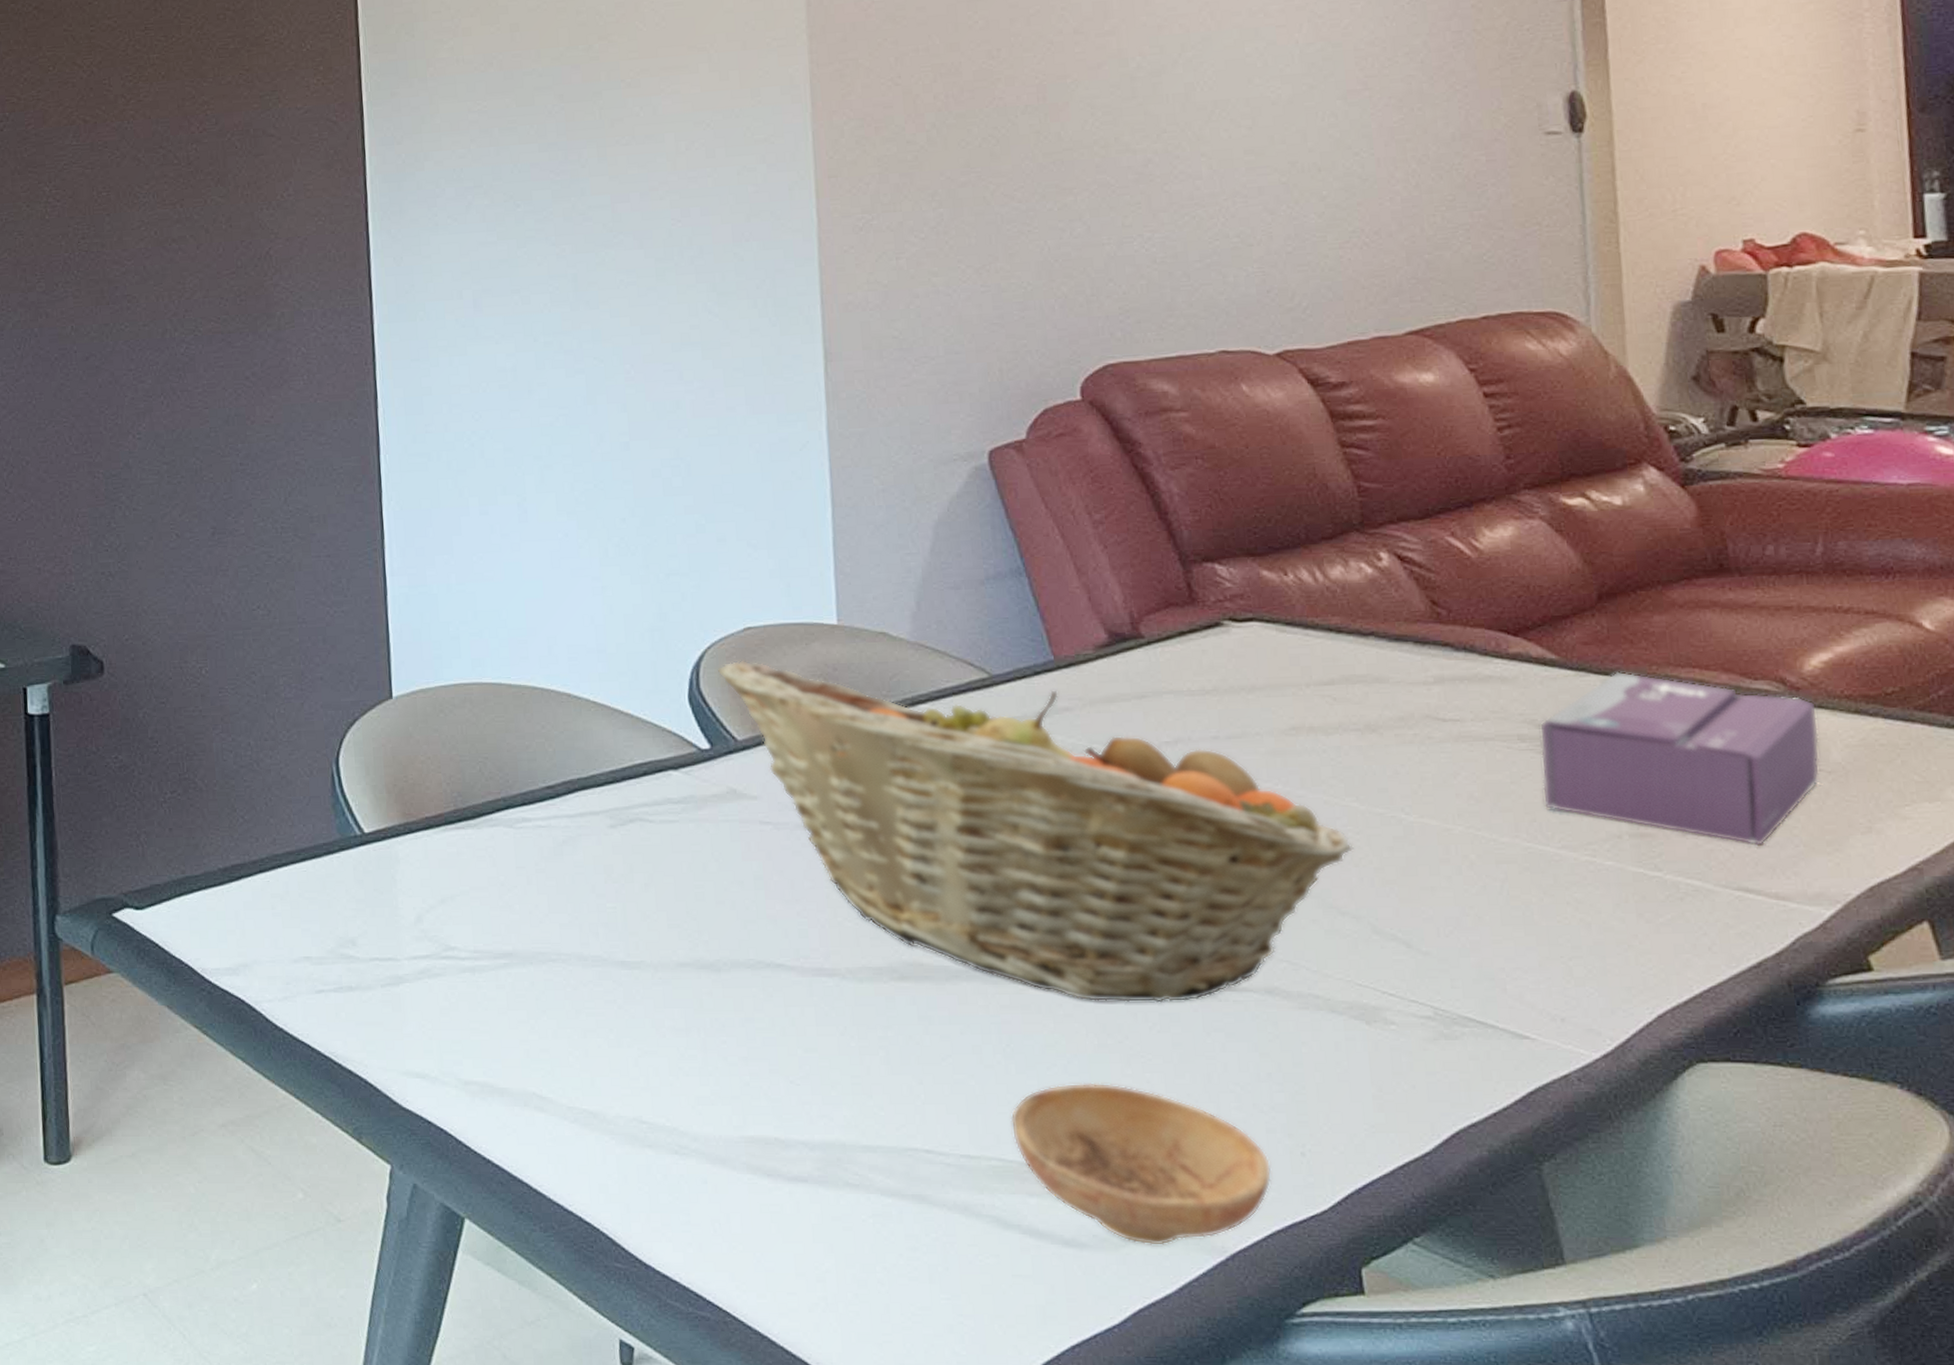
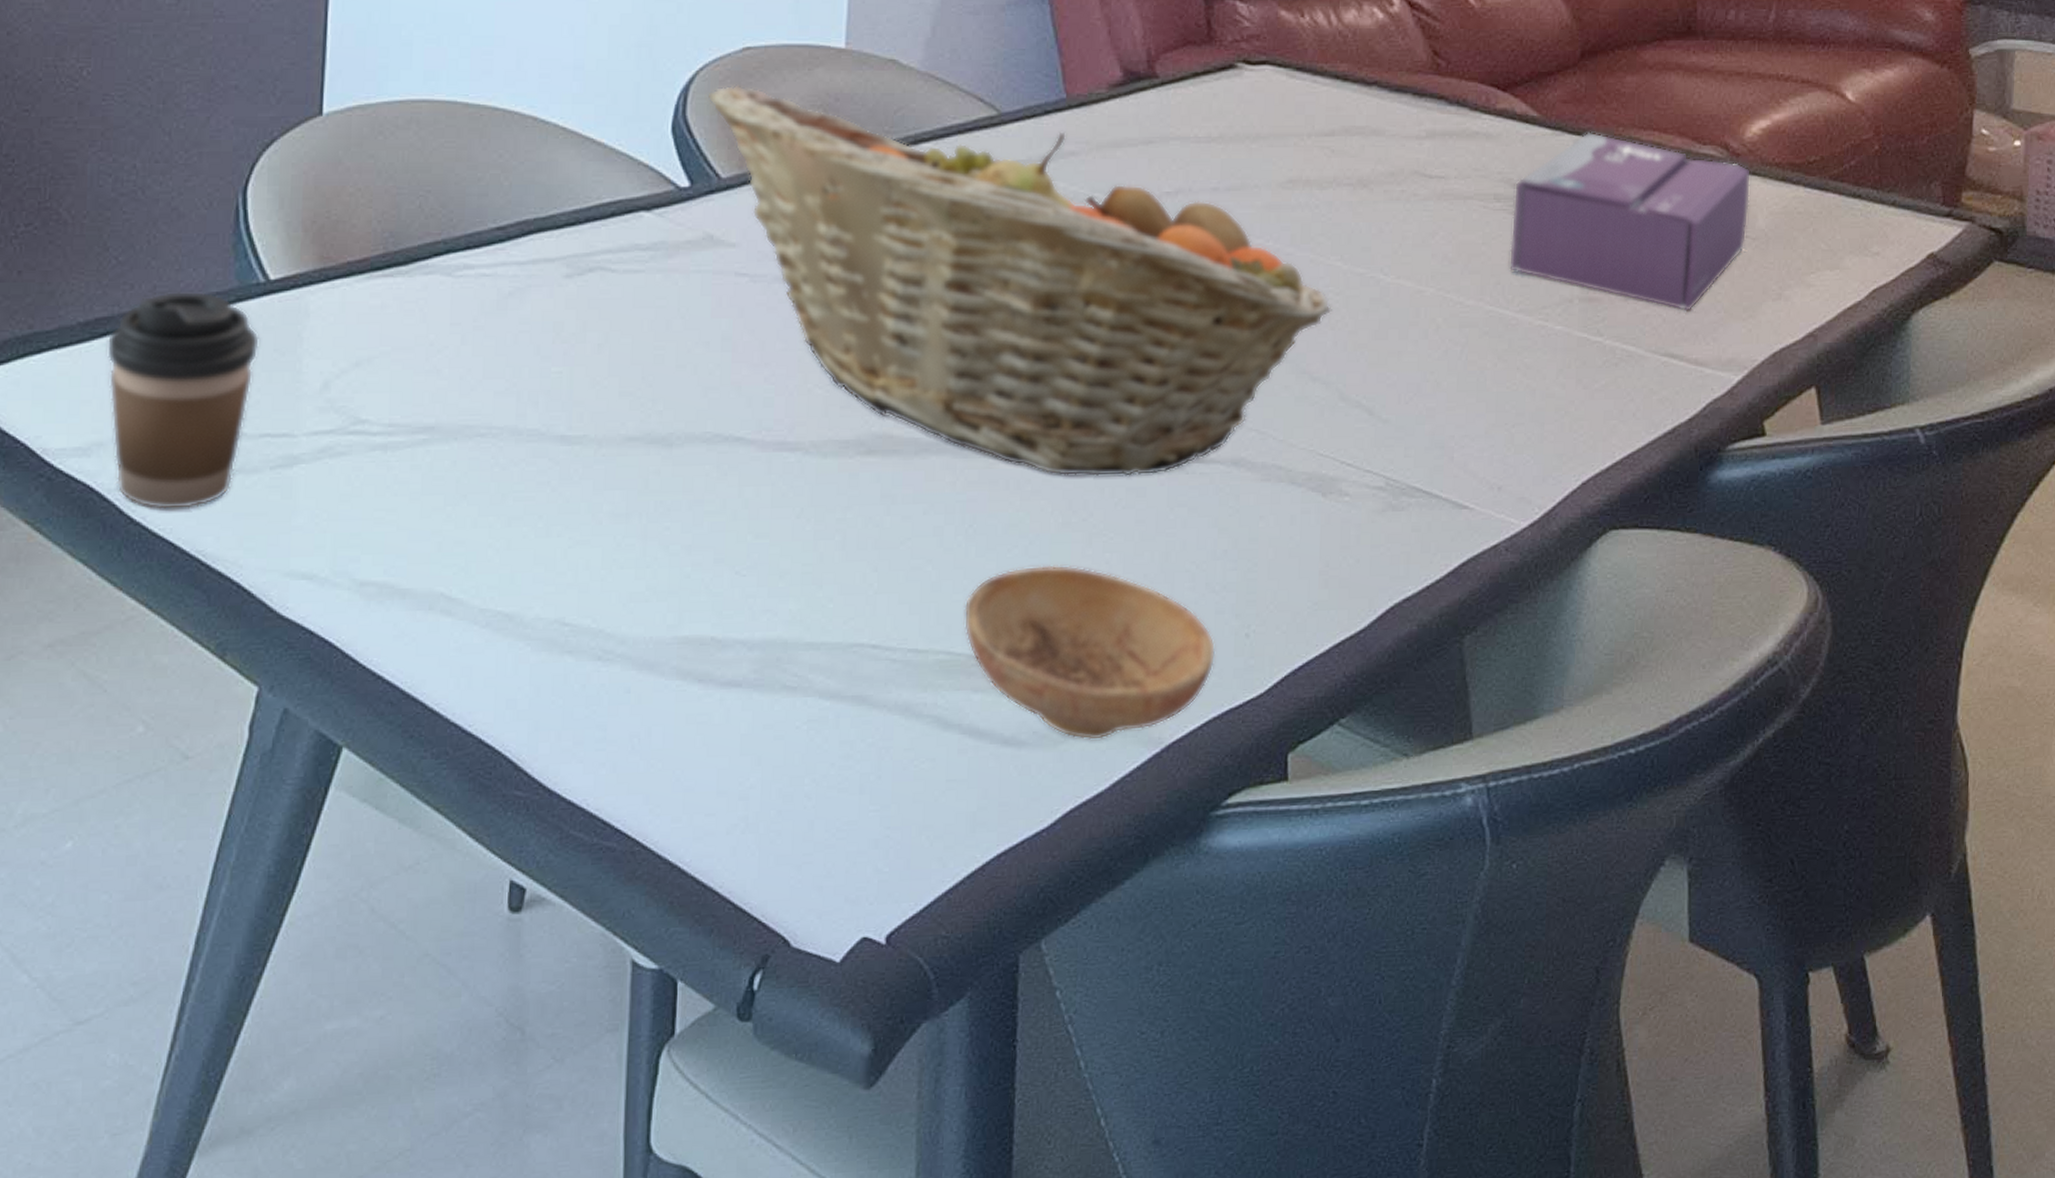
coffee cup: none [242,842,363,1019] -> present [106,290,261,510]

